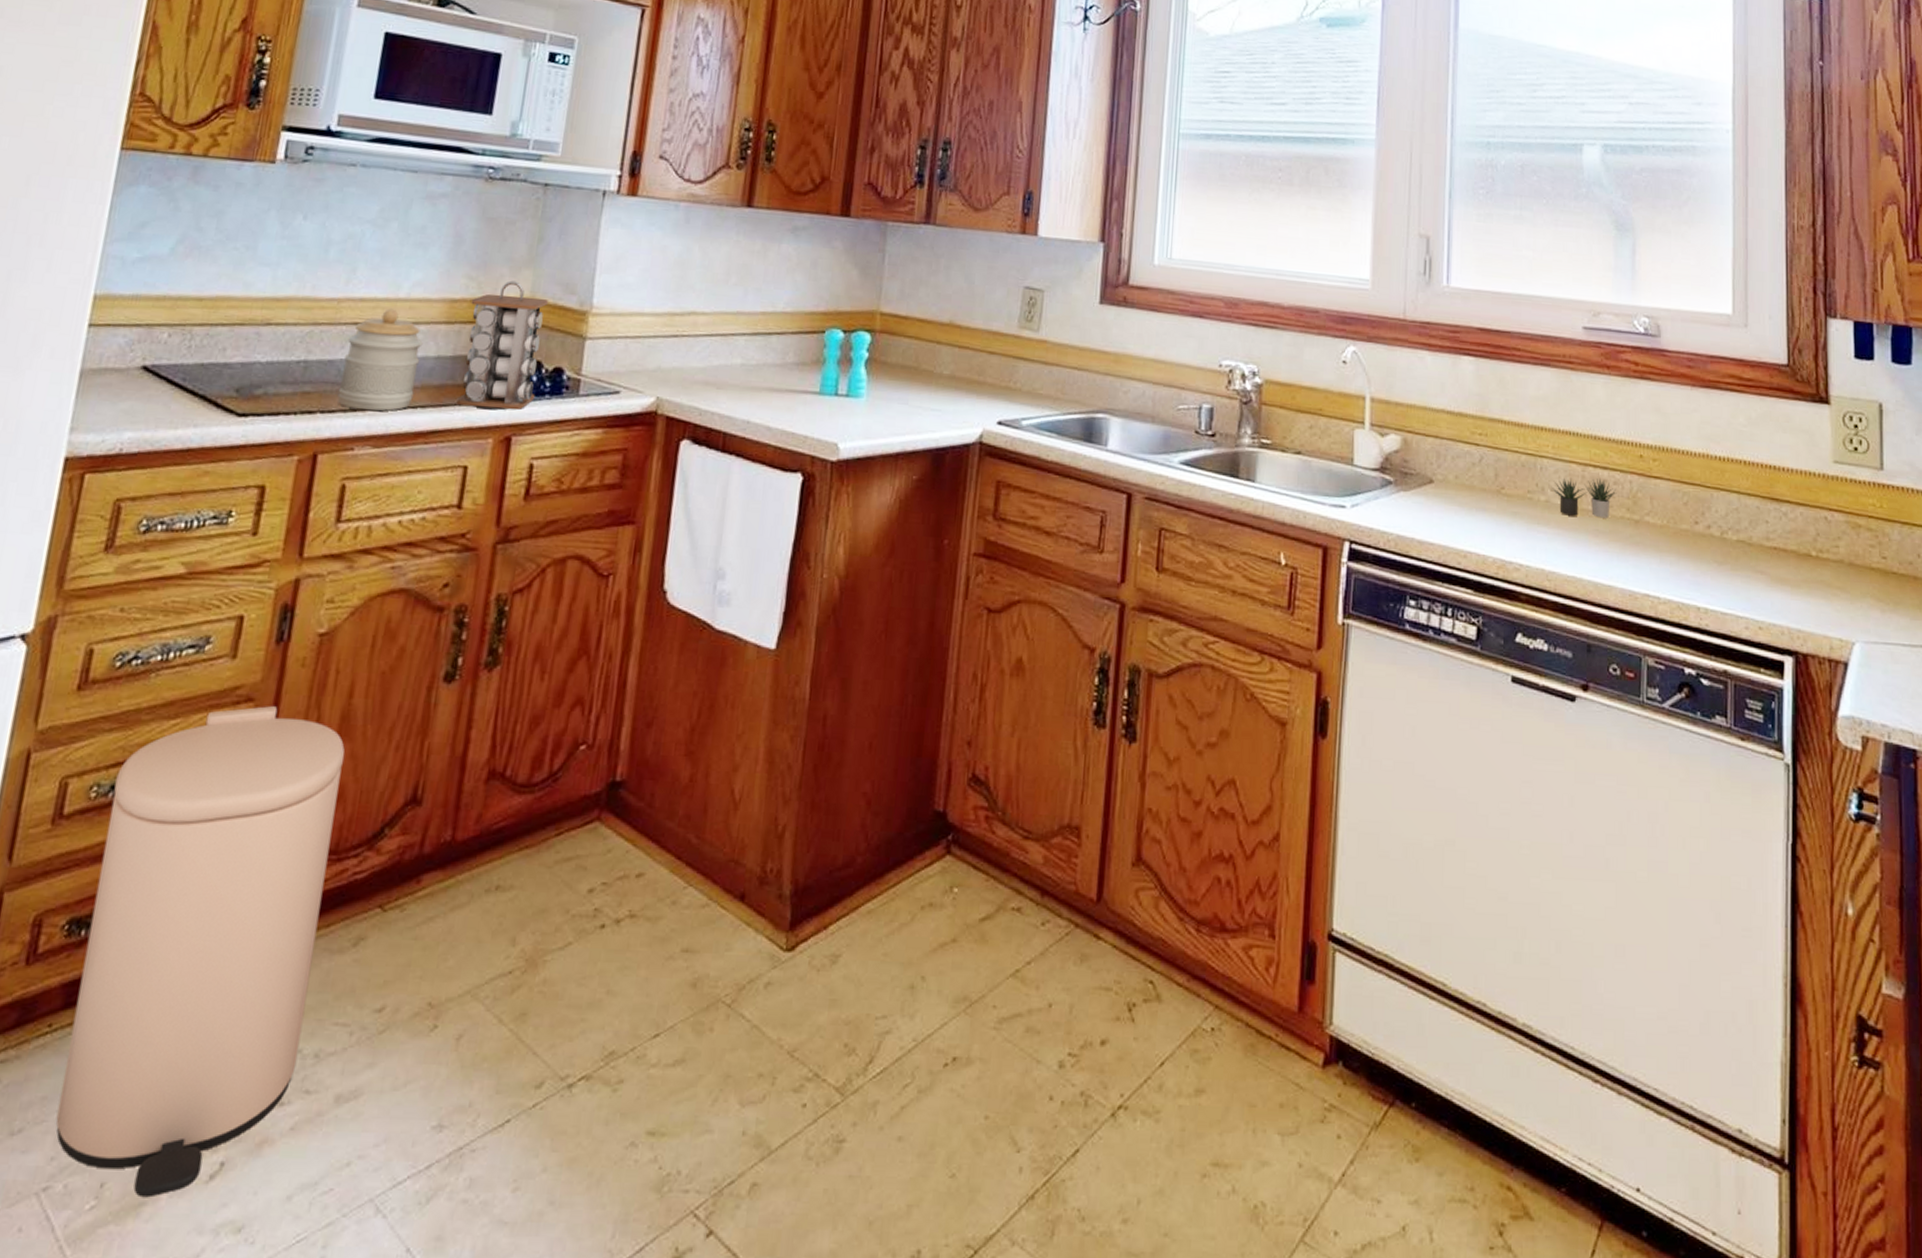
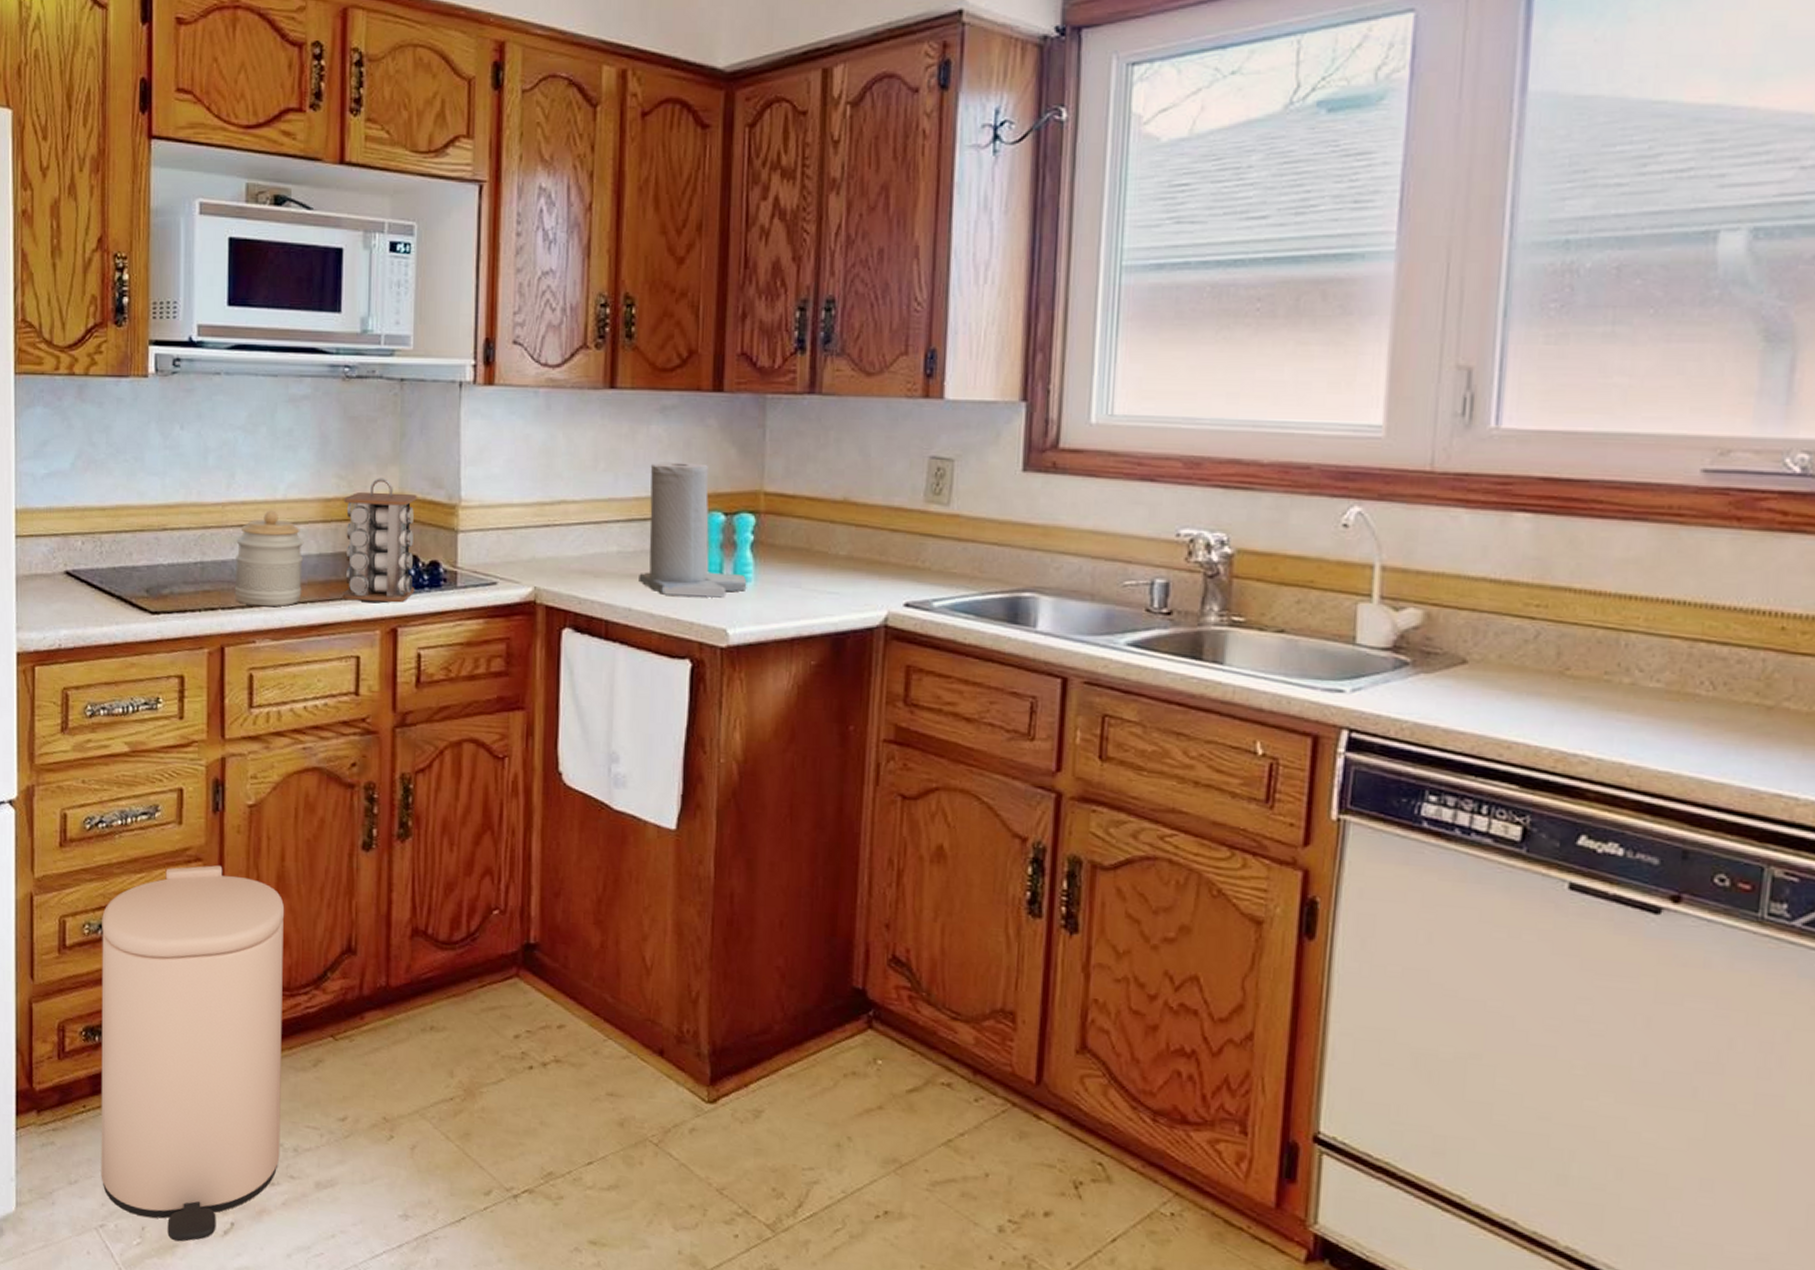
paper towel: none [759,279,860,413] -> present [639,462,747,598]
succulent plant: present [1552,477,1617,519] -> none [1641,655,1741,704]

